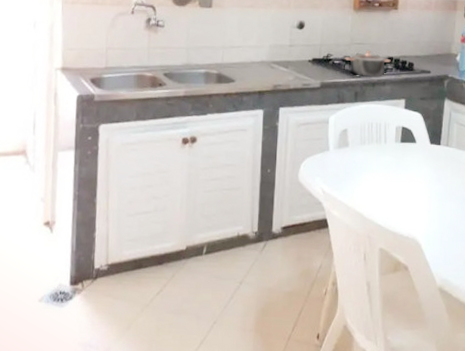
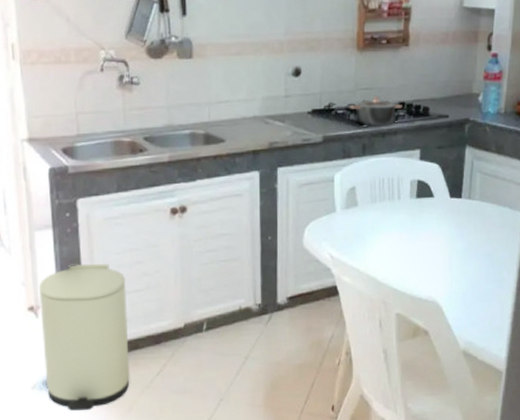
pedal bin: none [52,184,137,325] -> present [38,263,130,411]

